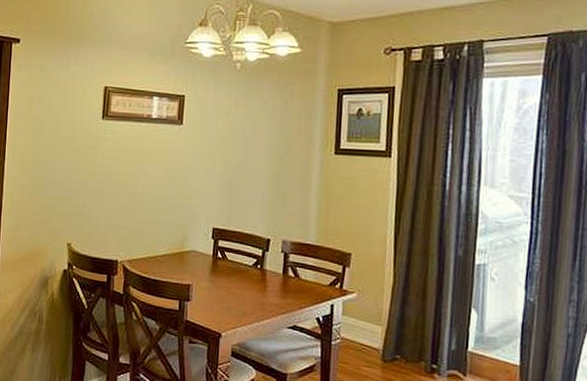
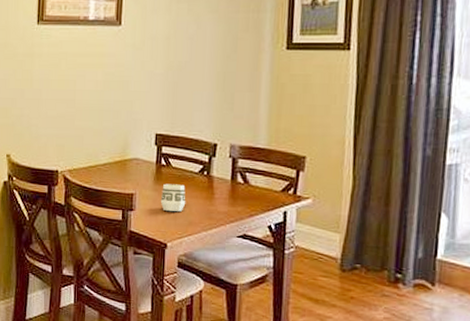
cup: none [216,275,240,303] -> present [160,183,186,211]

